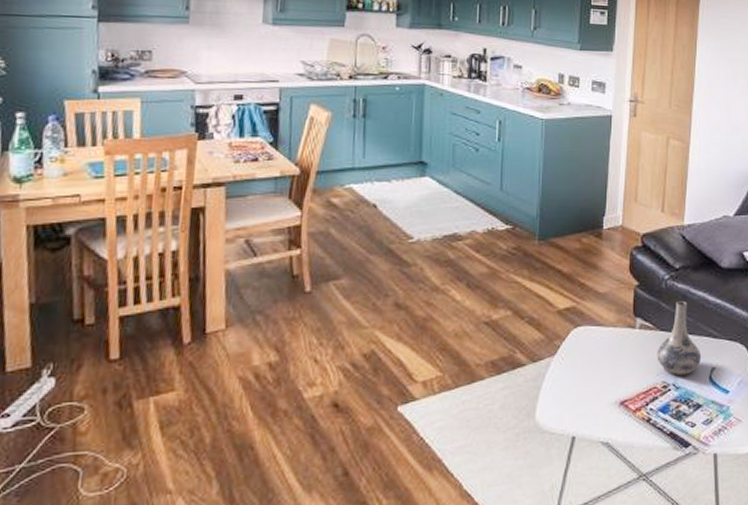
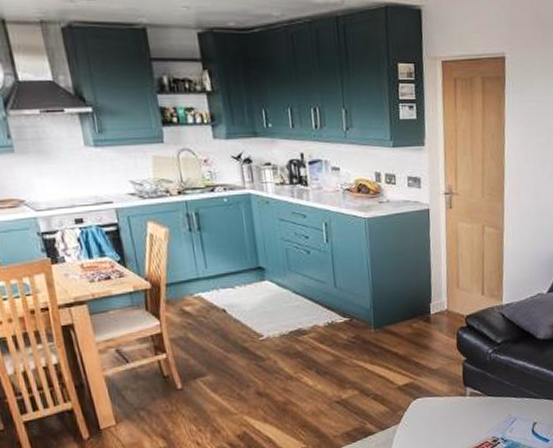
decorative vase: present [657,300,702,376] -> none [486,369,525,431]

